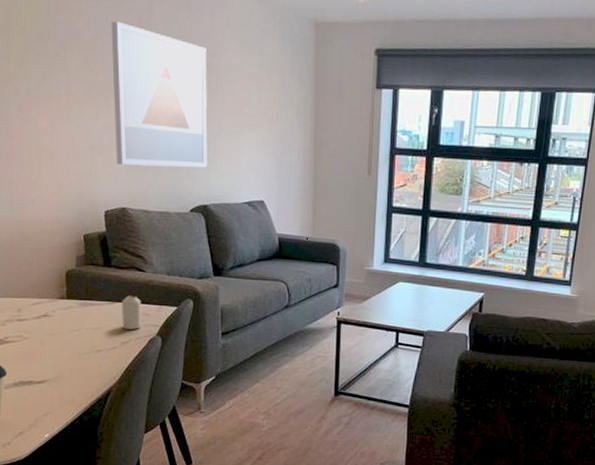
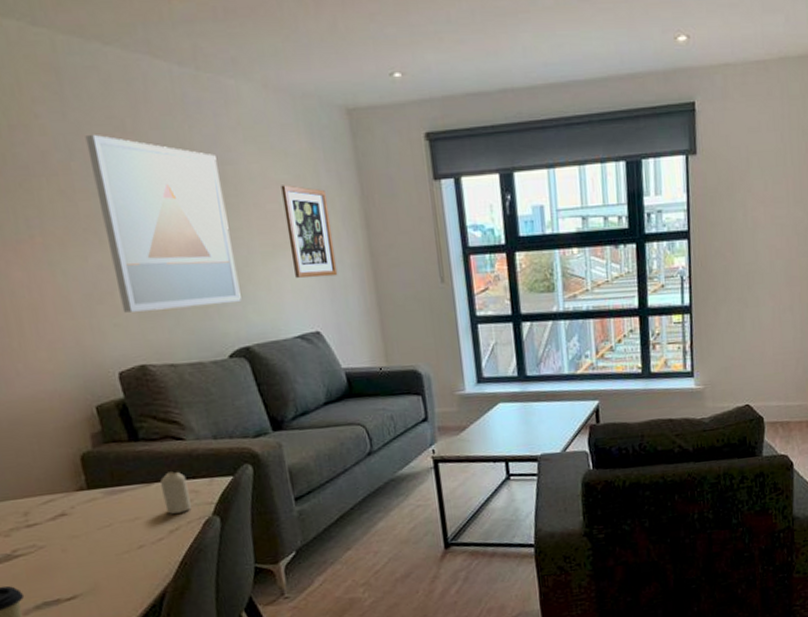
wall art: none [251,78,288,158] -> present [281,185,338,278]

